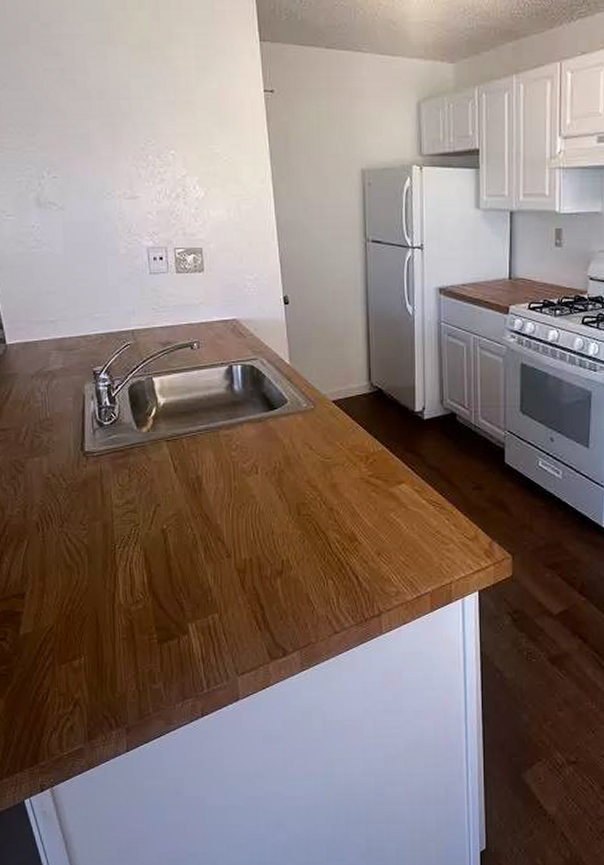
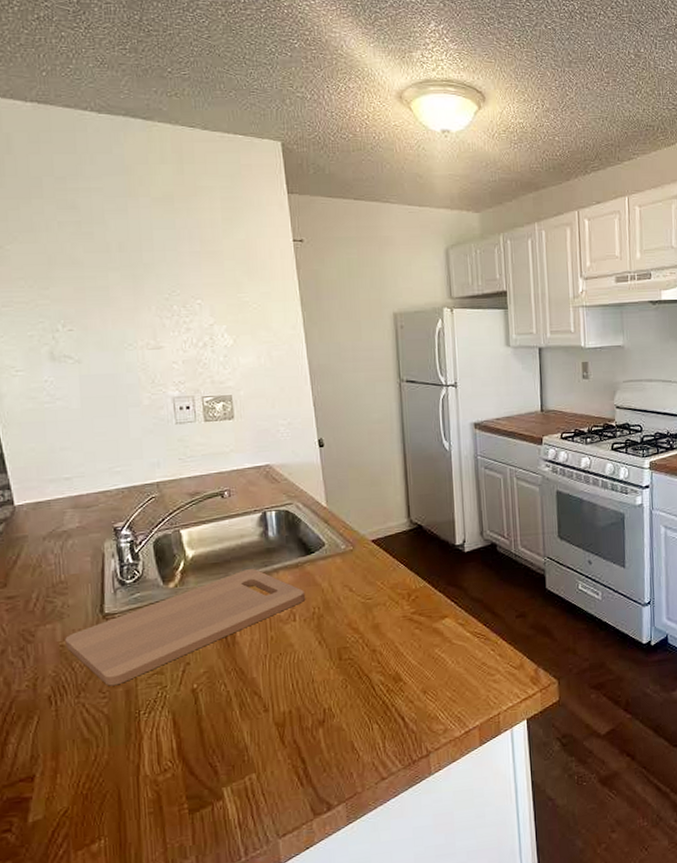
cutting board: none [50,420,267,519] -> present [65,569,305,686]

